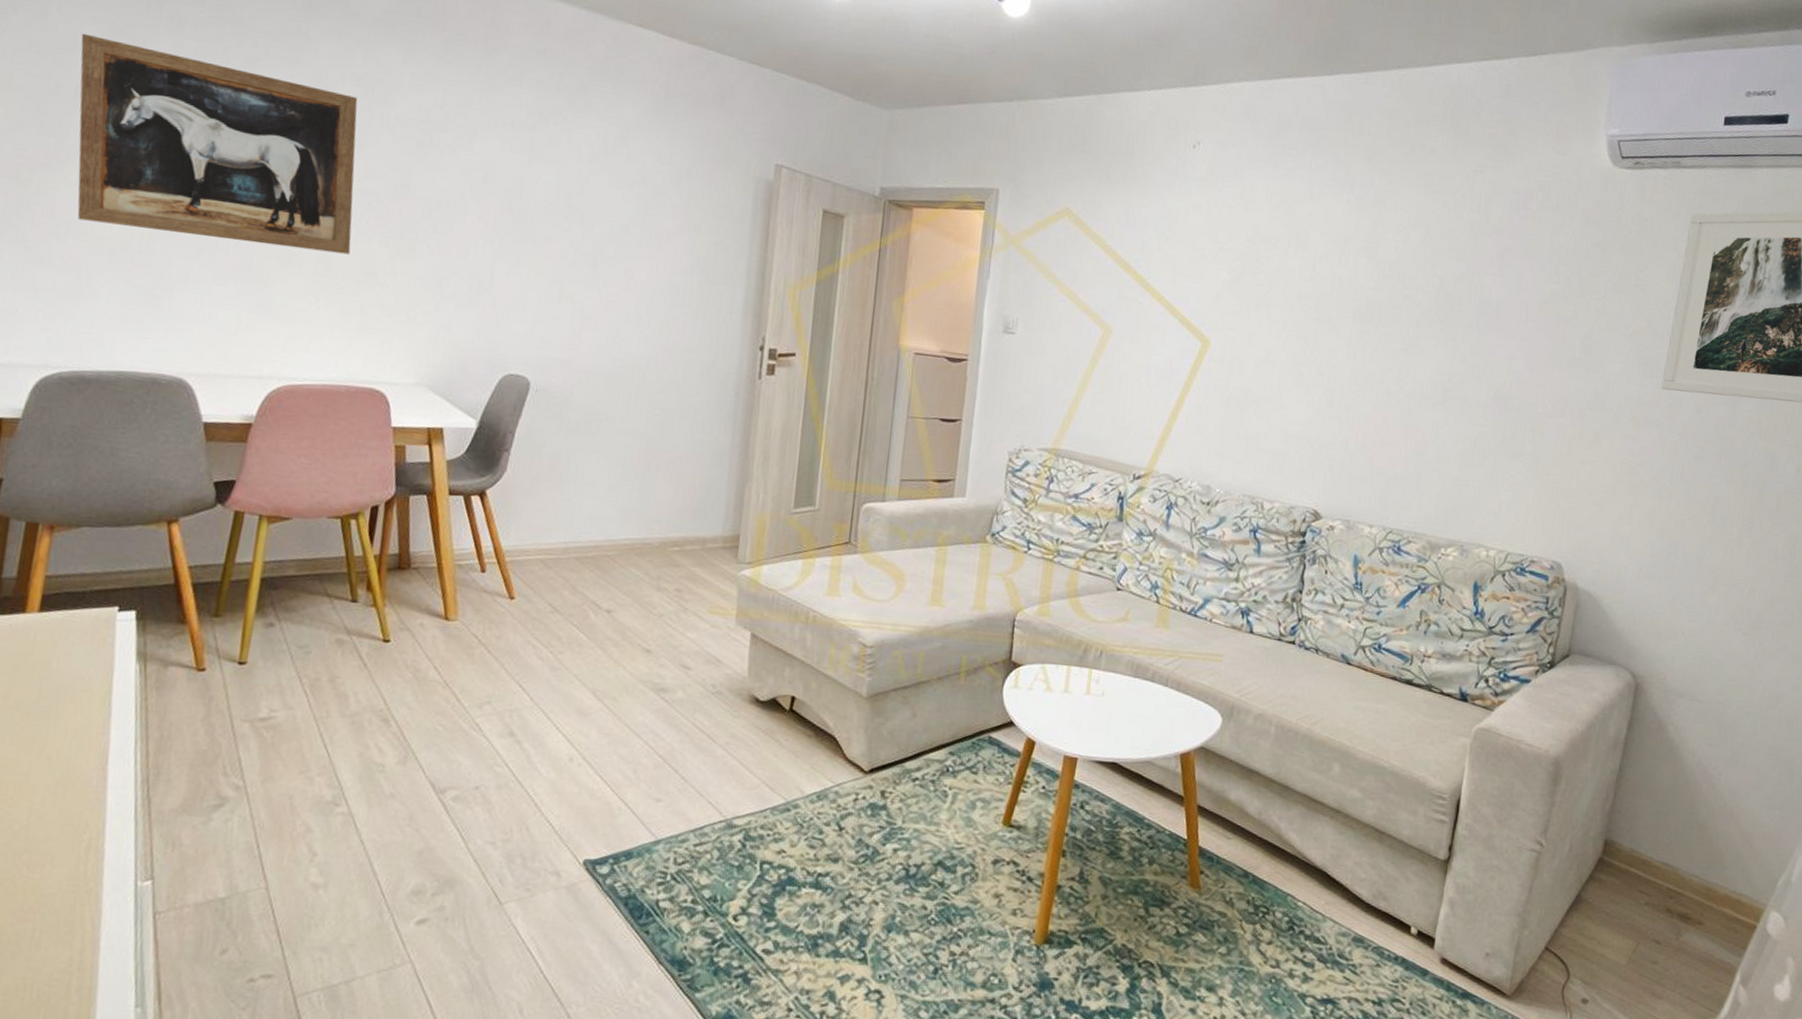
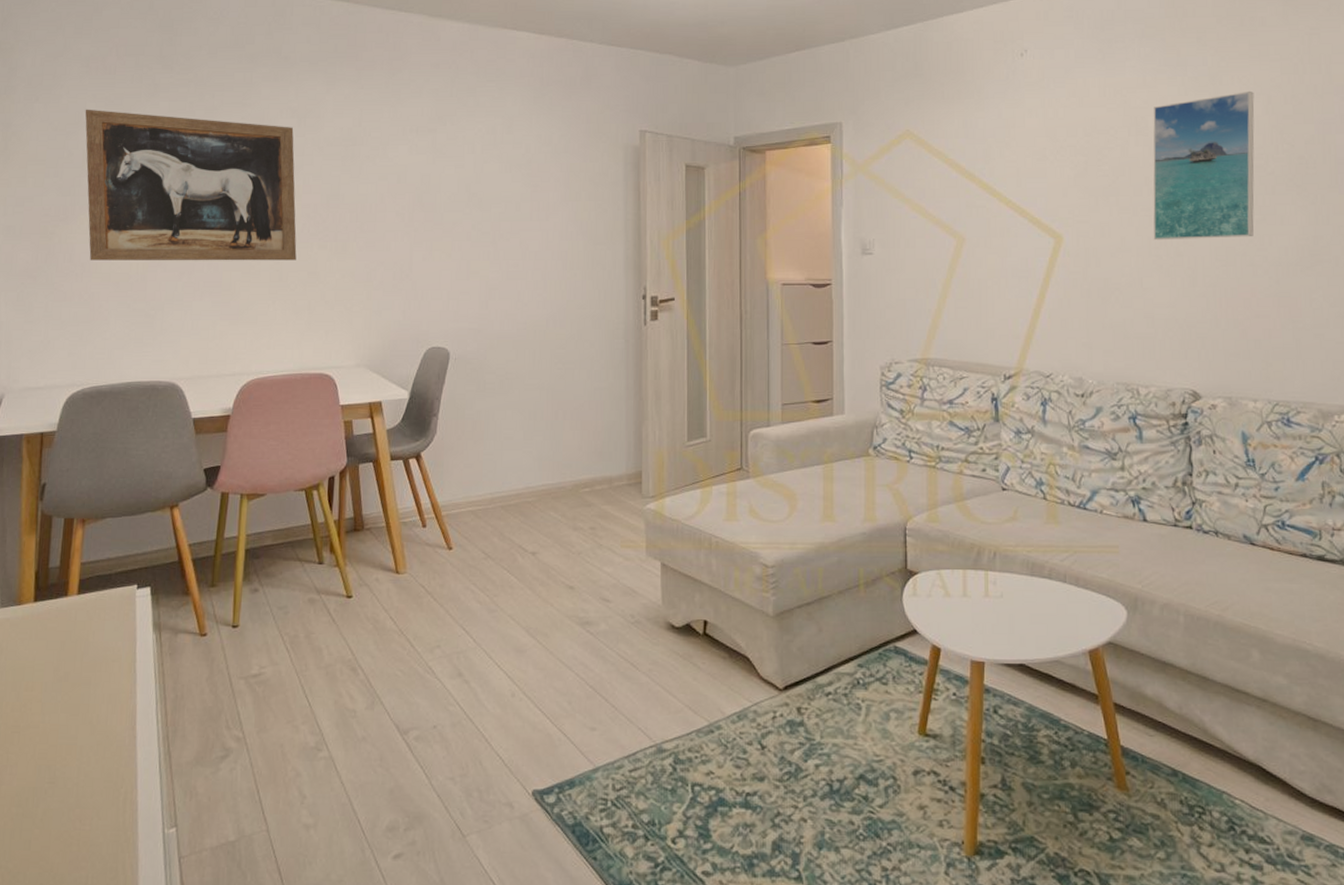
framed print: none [1298,219,1414,366] -> present [1153,90,1255,241]

